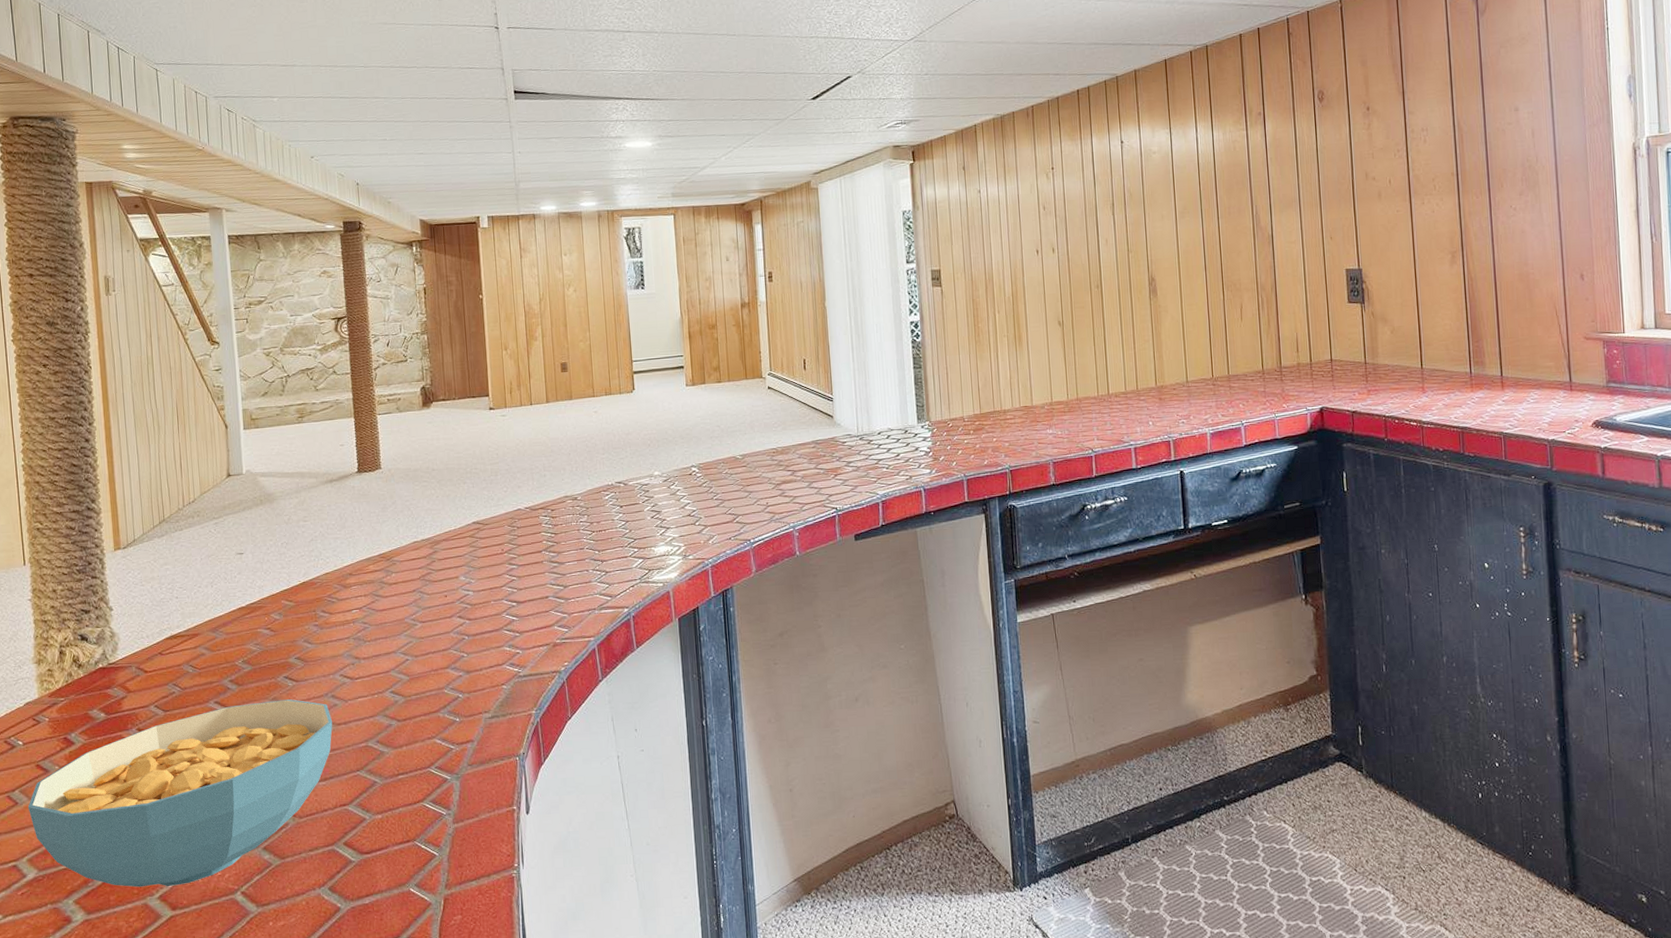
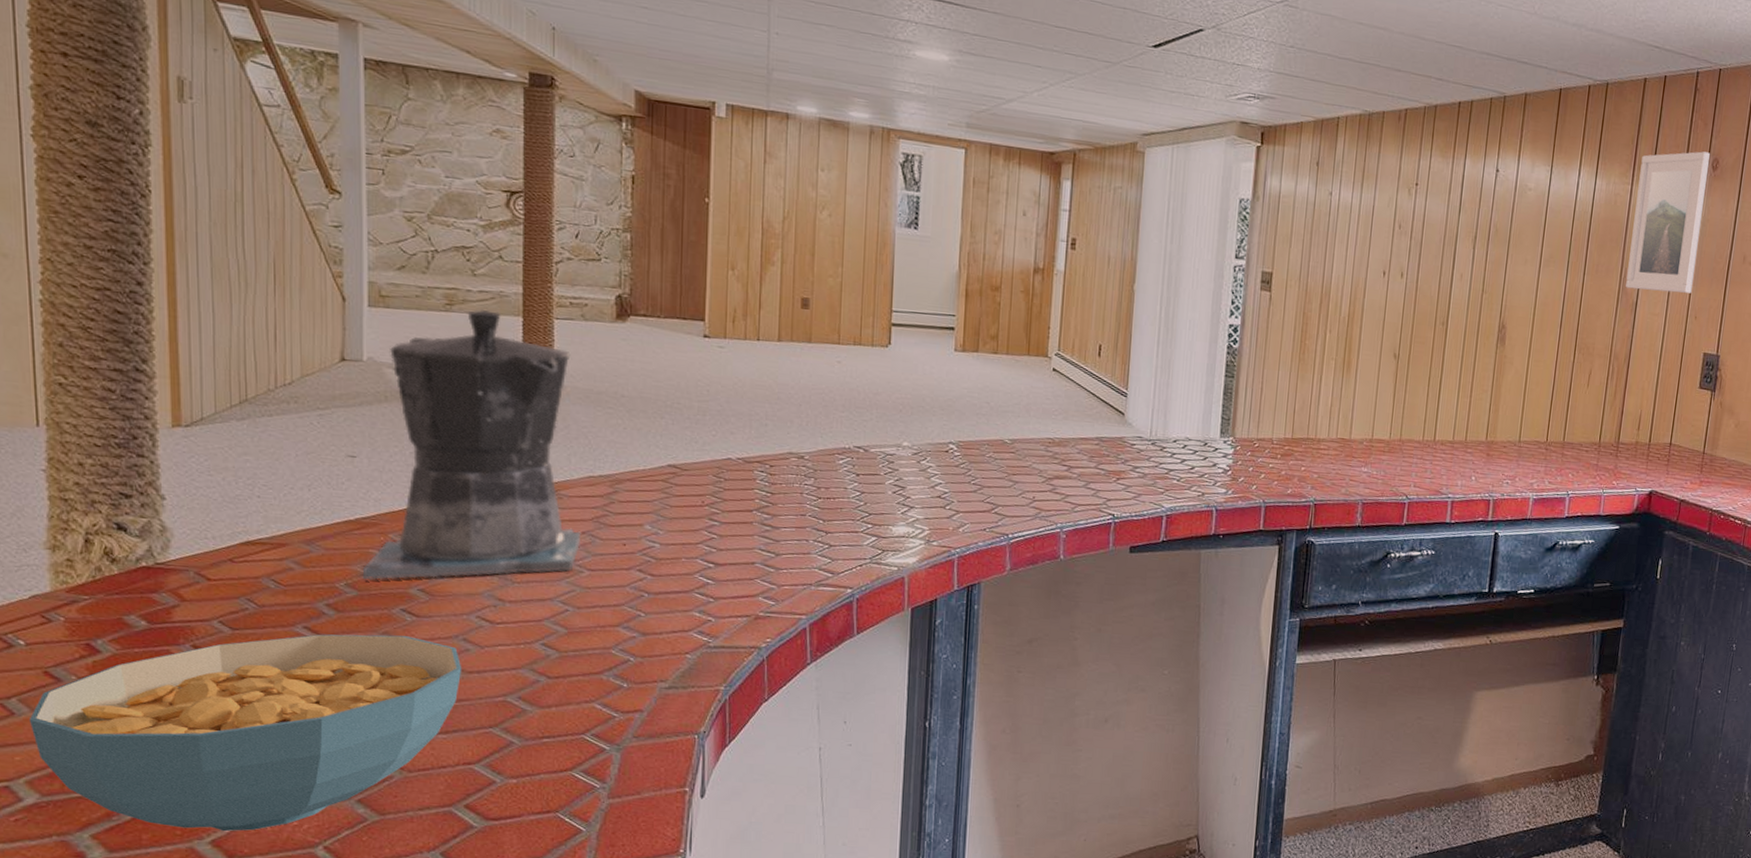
coffee maker: none [254,416,413,656] -> present [362,309,582,580]
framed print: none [1251,86,1322,224] -> present [1626,151,1710,293]

